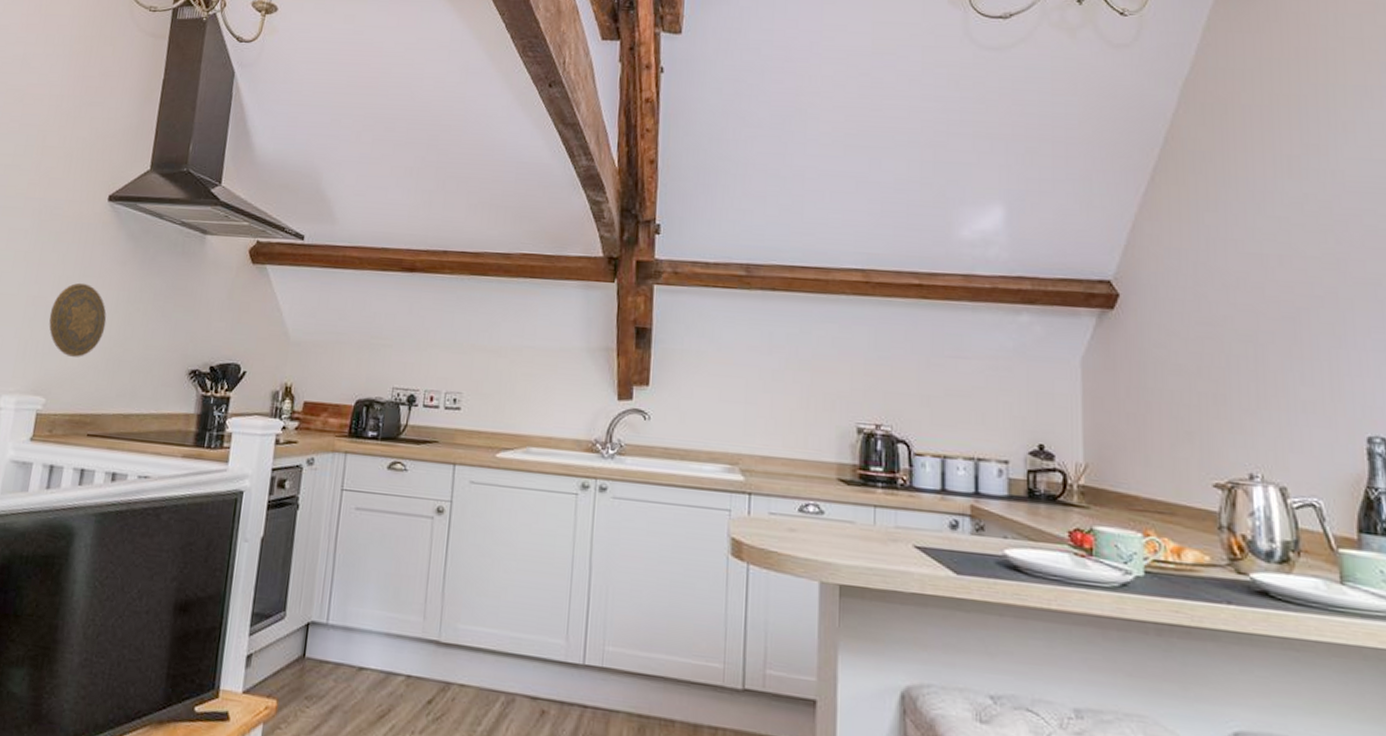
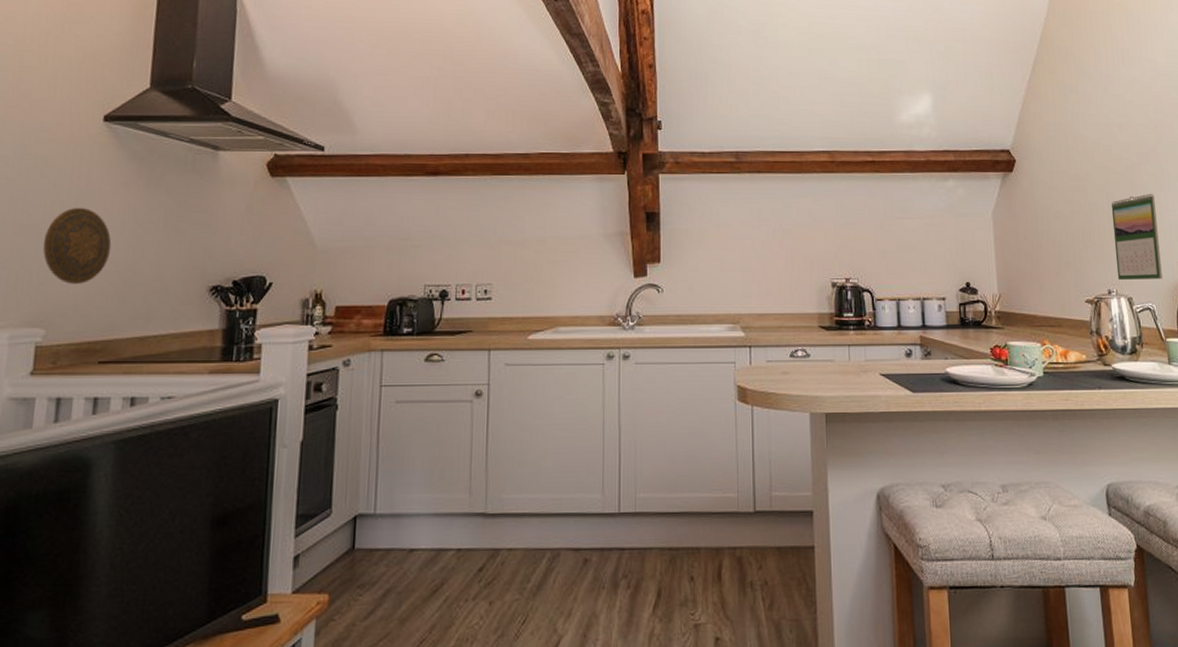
calendar: none [1260,350,1337,468] -> present [1111,193,1163,279]

